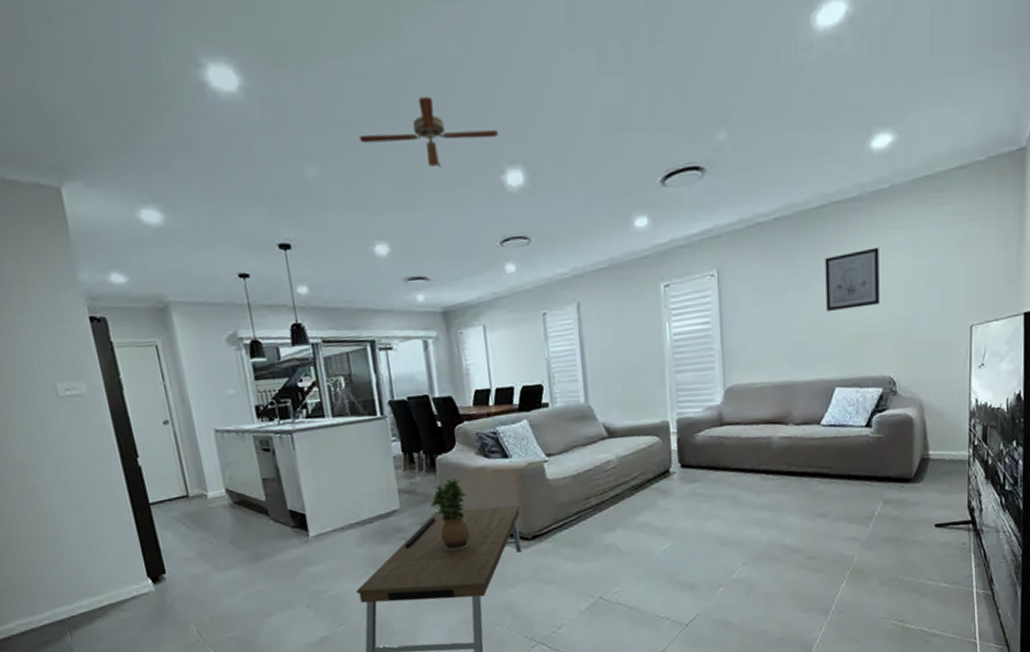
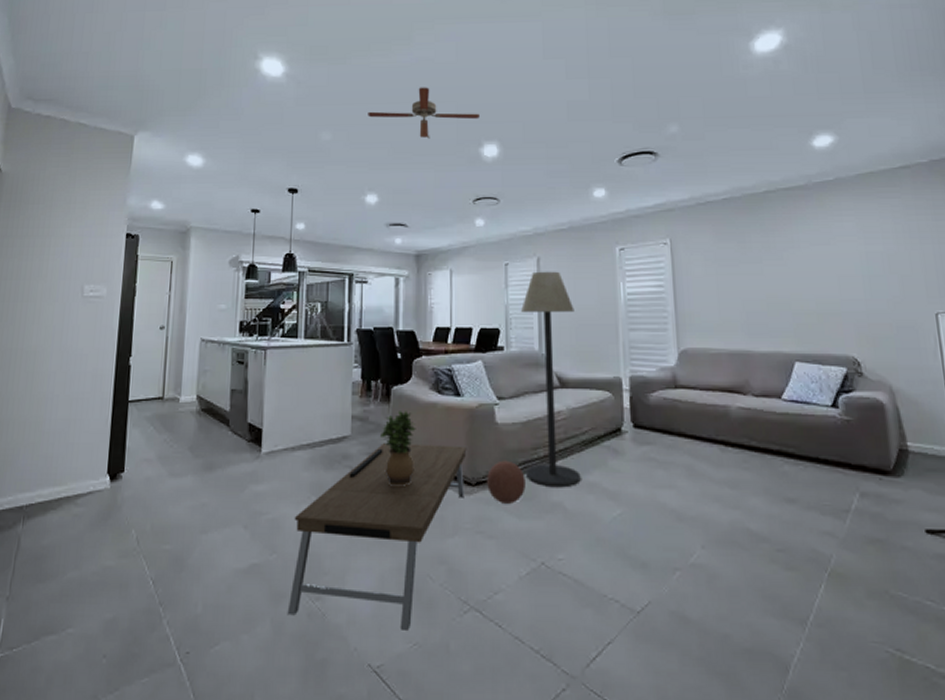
ball: none [542,512,580,552] -> present [487,460,526,504]
floor lamp: none [562,316,632,532] -> present [520,271,581,488]
wall art: present [825,247,880,312] -> none [775,231,835,287]

